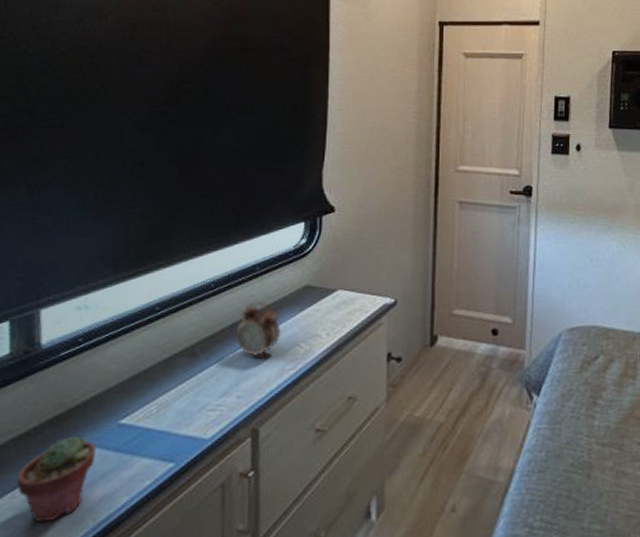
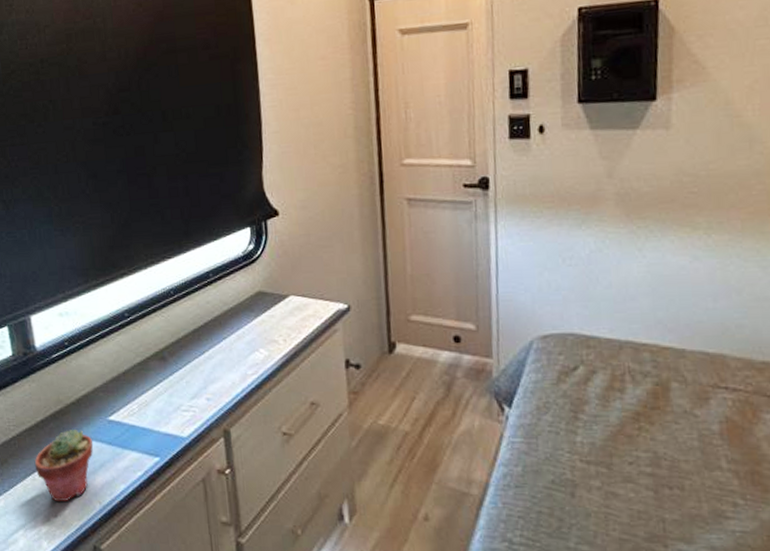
alarm clock: present [237,302,281,359] -> none [199,308,240,363]

